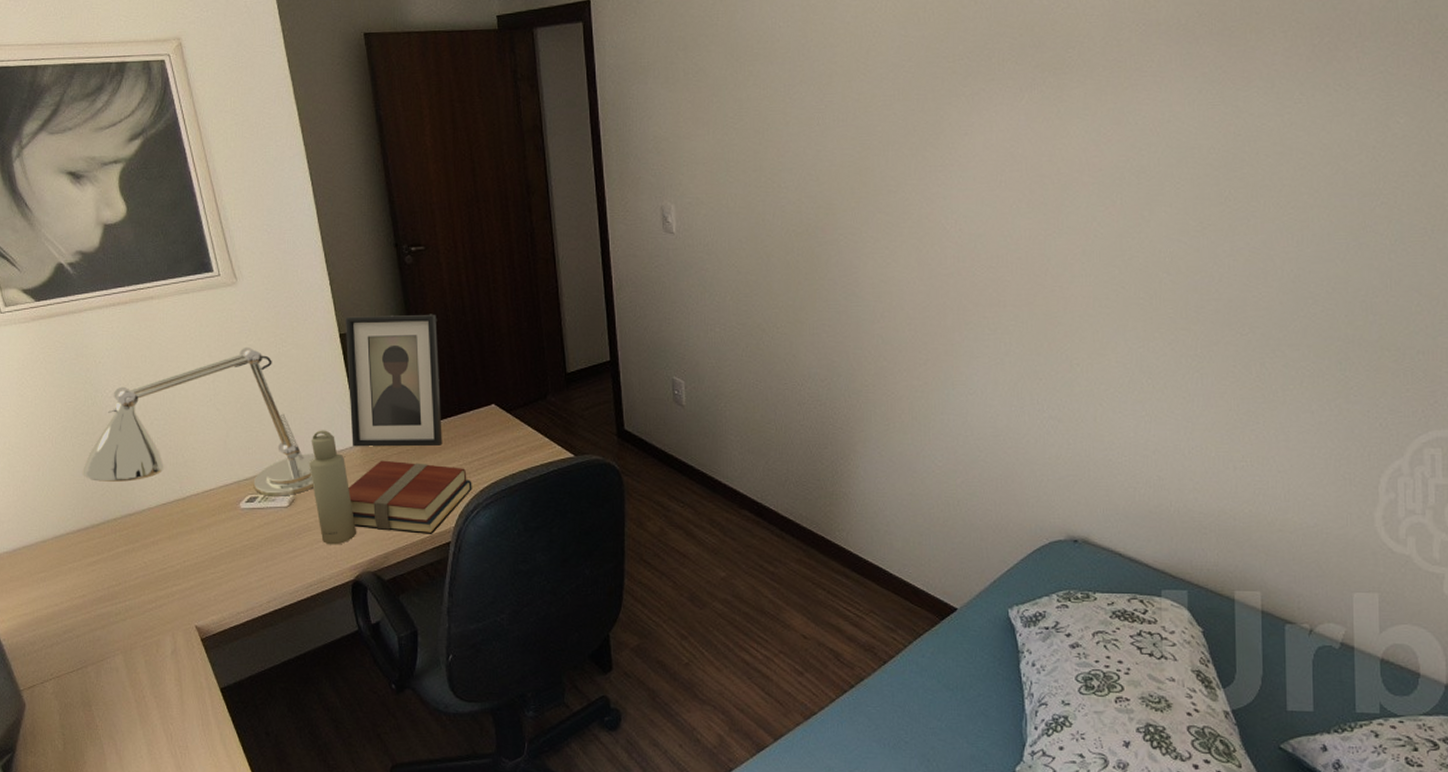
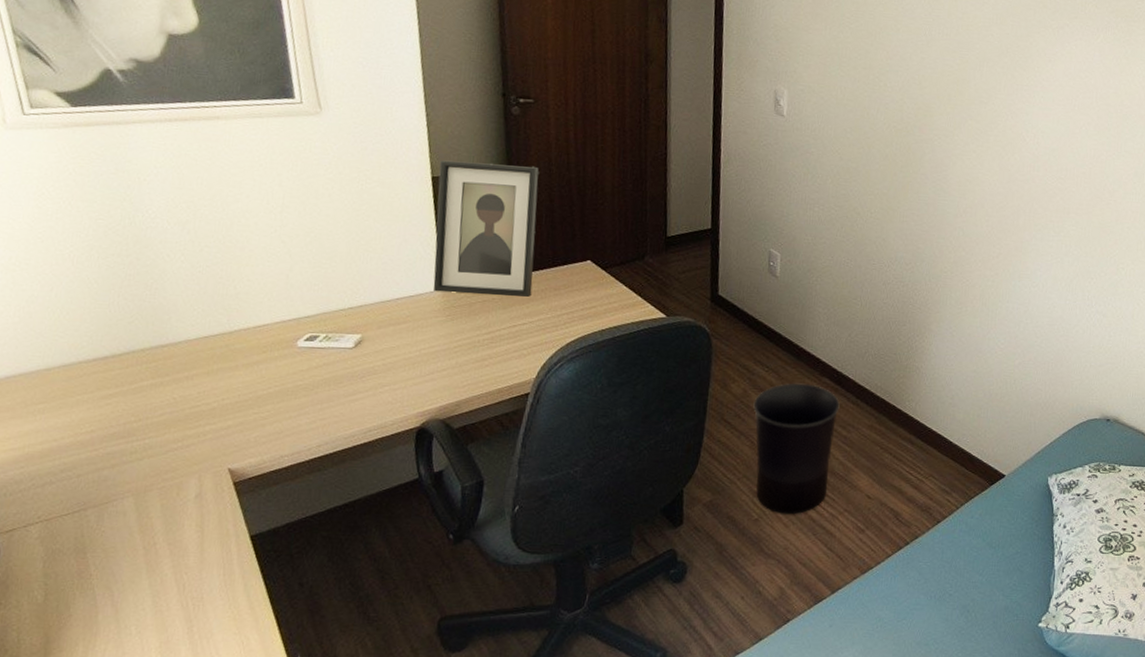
desk lamp: present [81,346,316,496] -> none [106,179,391,337]
bottle: present [308,430,356,545] -> none [381,272,428,390]
books: present [348,460,472,535] -> none [423,307,559,386]
waste bin: none [672,517,763,658] -> present [753,383,840,515]

